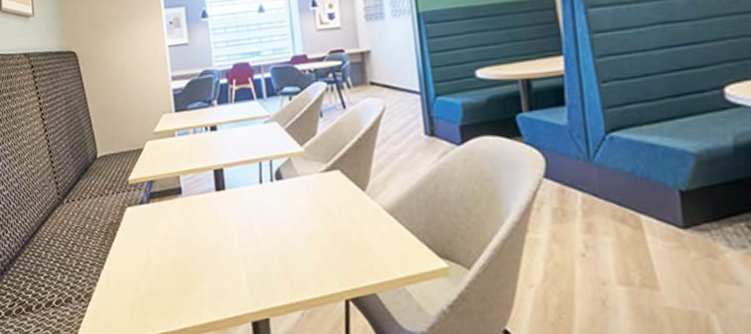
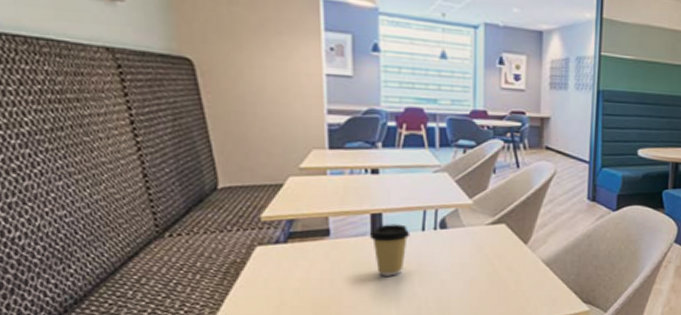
coffee cup: none [214,178,250,232] -> present [369,224,410,276]

